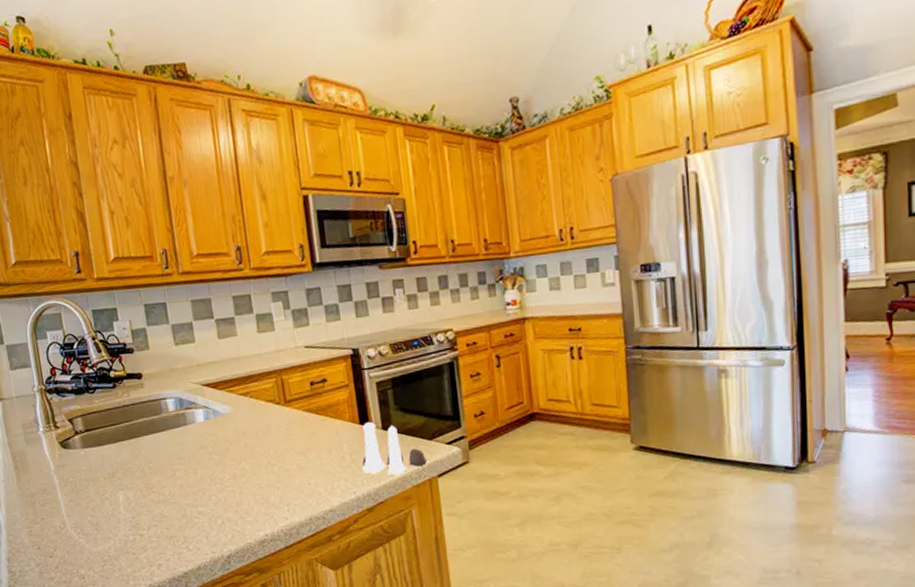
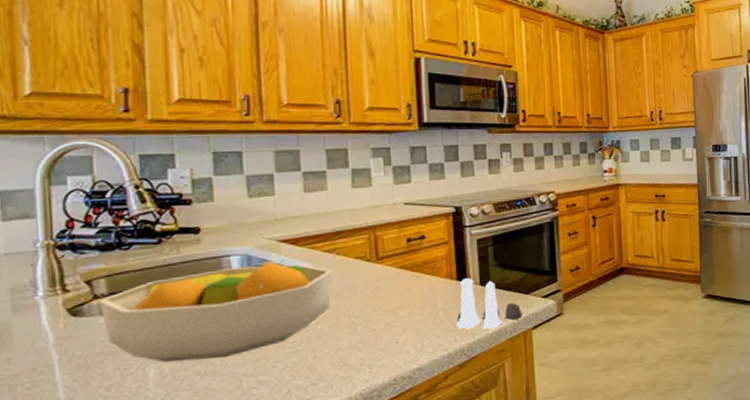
fruit bowl: none [79,403,250,491] -> present [99,261,333,362]

